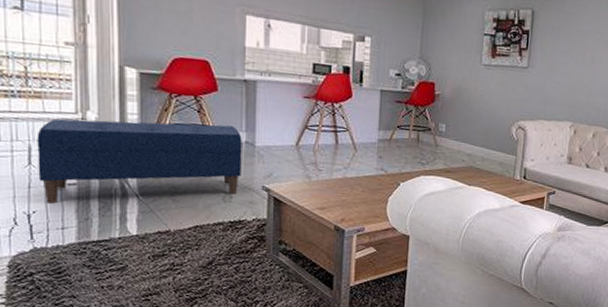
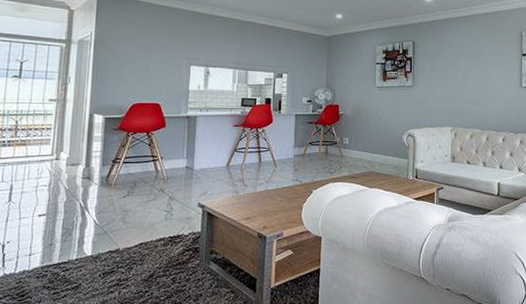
bench: present [37,118,242,204] -> none [15,154,183,233]

